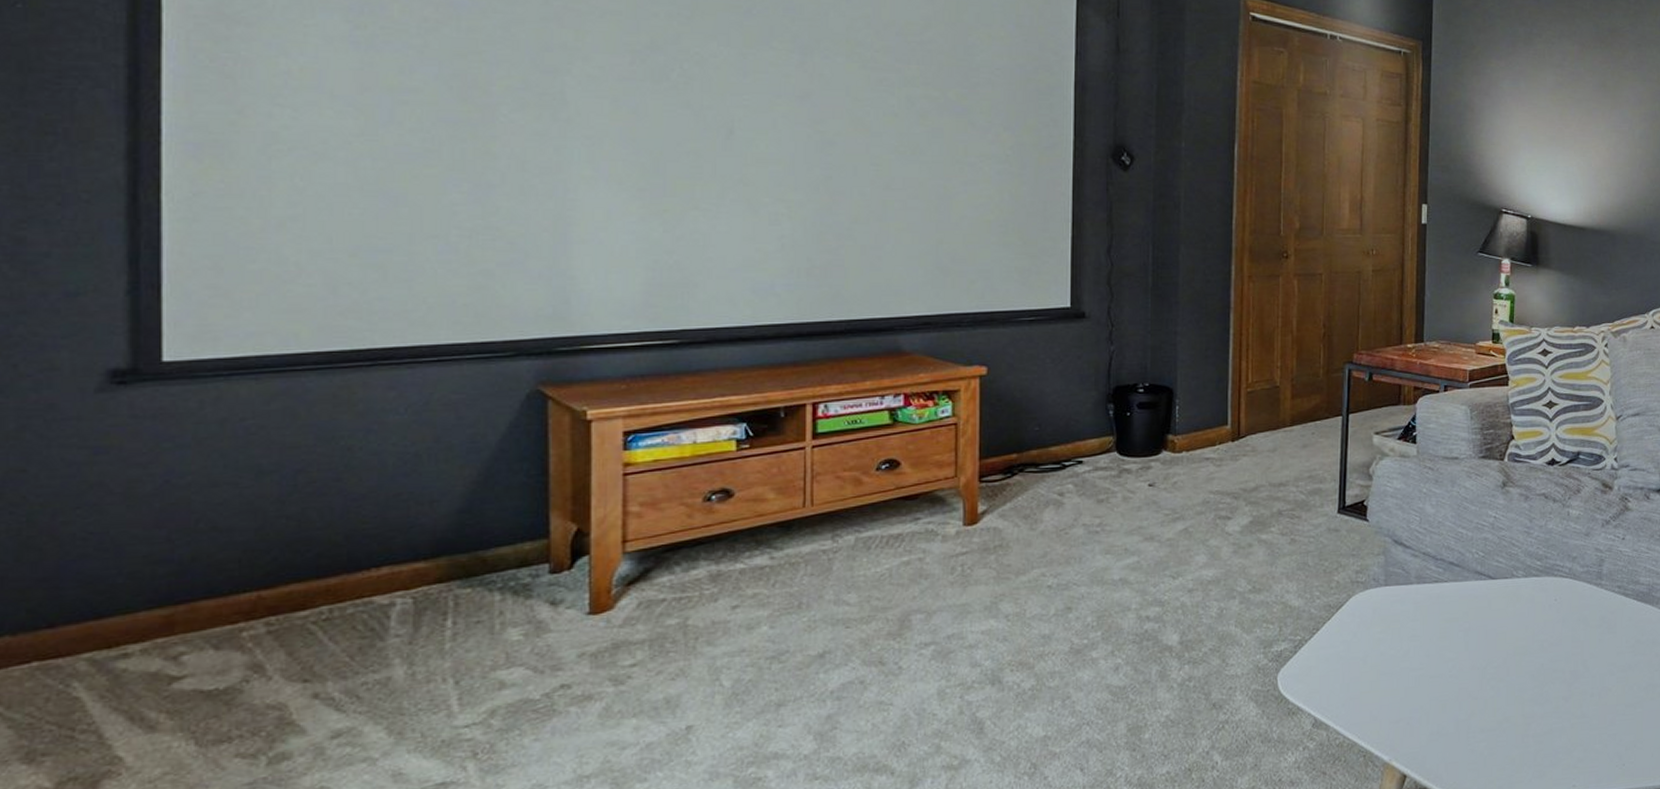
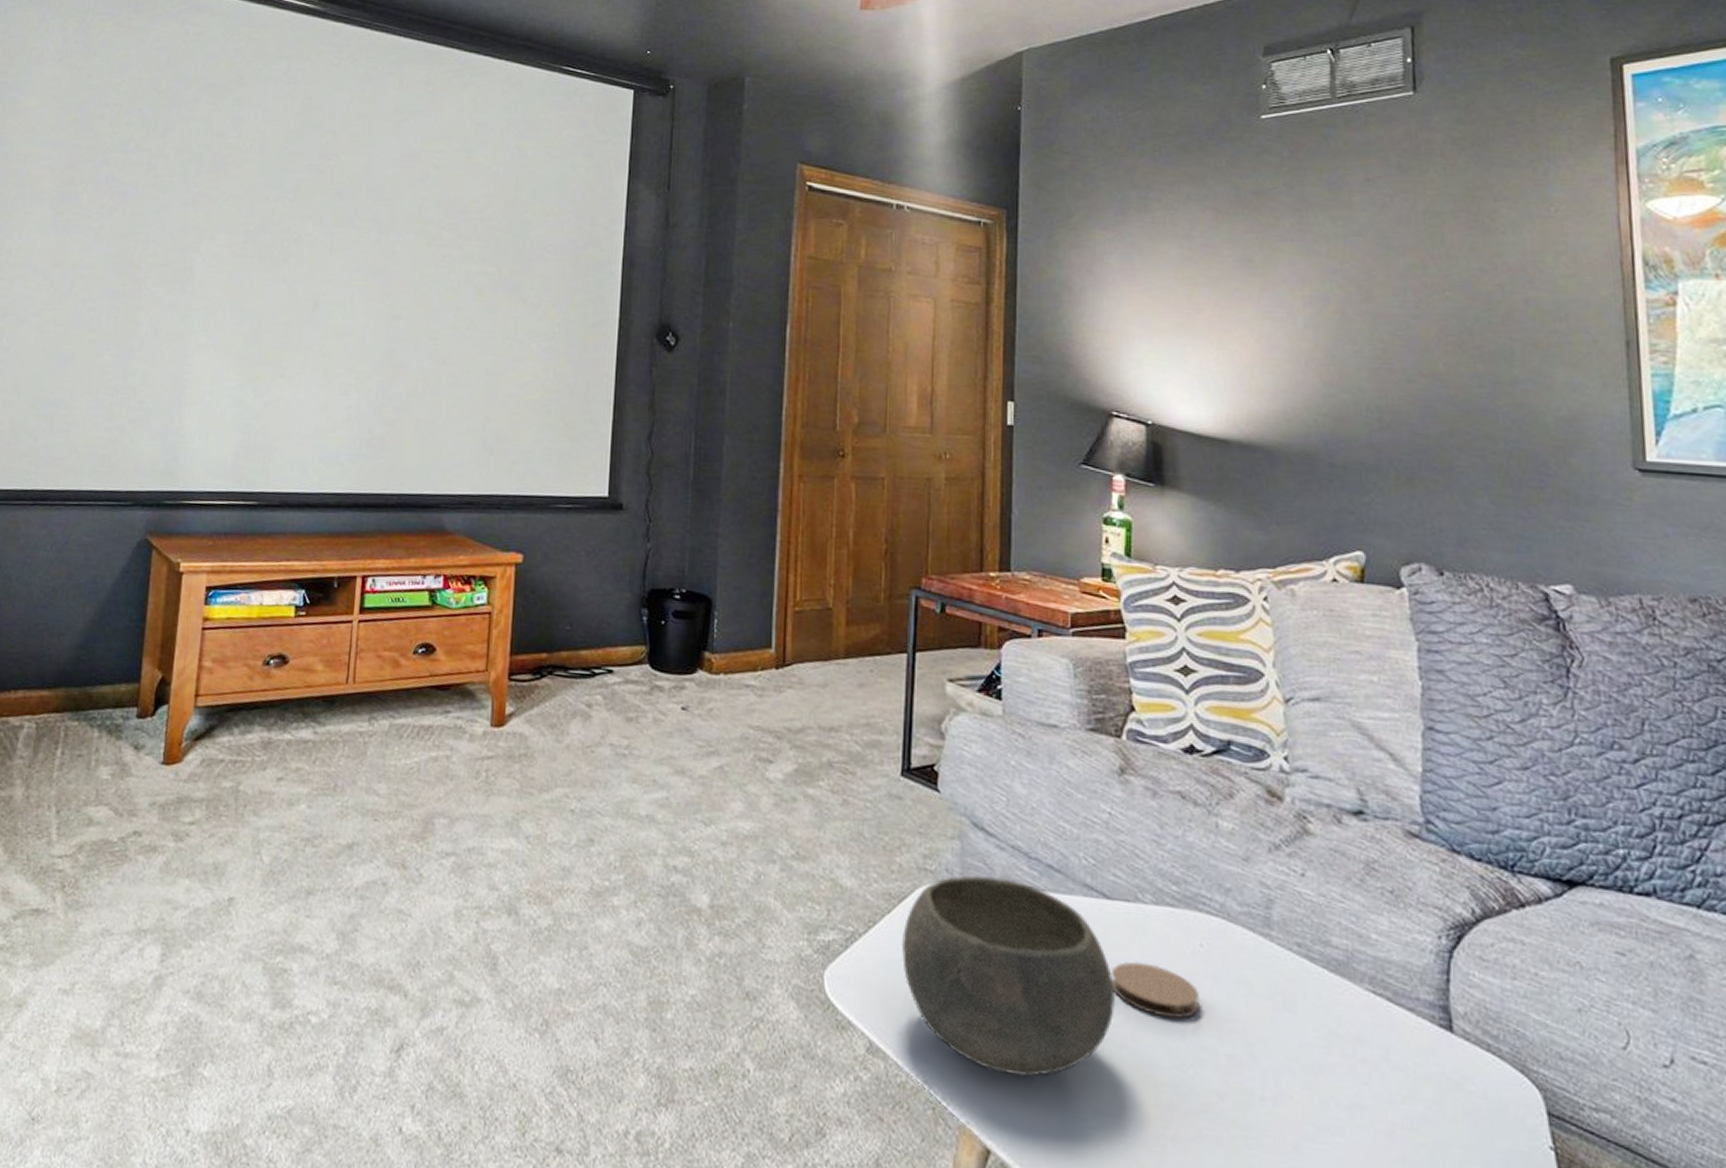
bowl: none [1339,578,1496,719] -> present [901,875,1115,1077]
coaster: none [1493,619,1554,655] -> present [1111,961,1201,1019]

